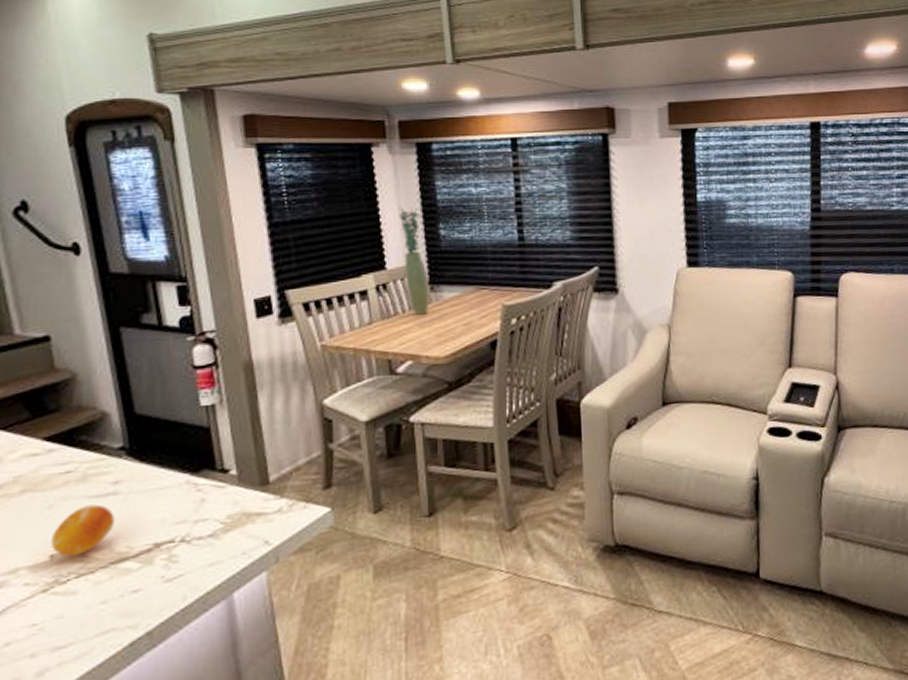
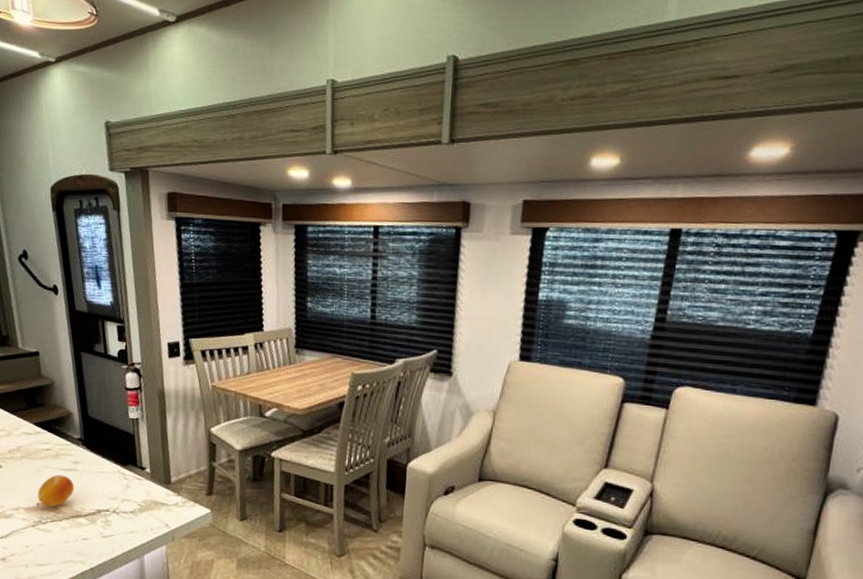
vase: present [399,208,428,315] -> none [276,280,294,372]

